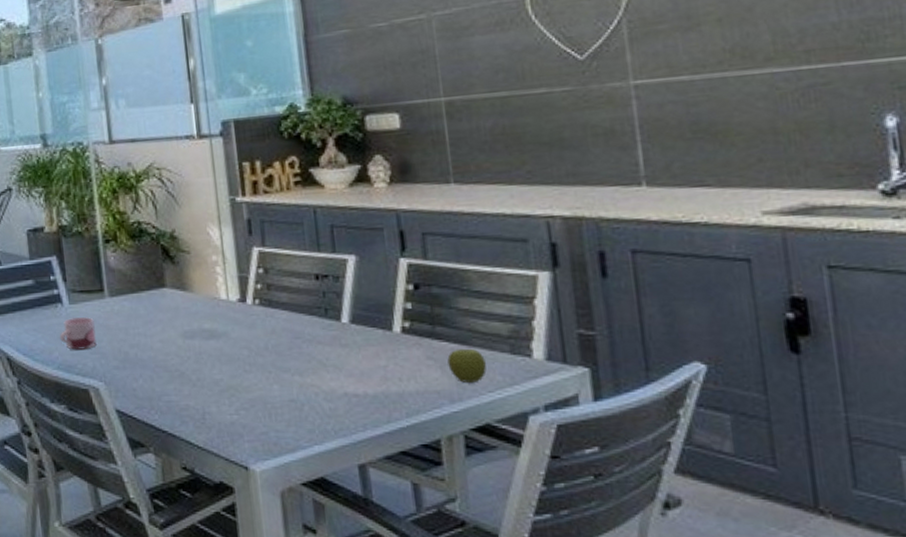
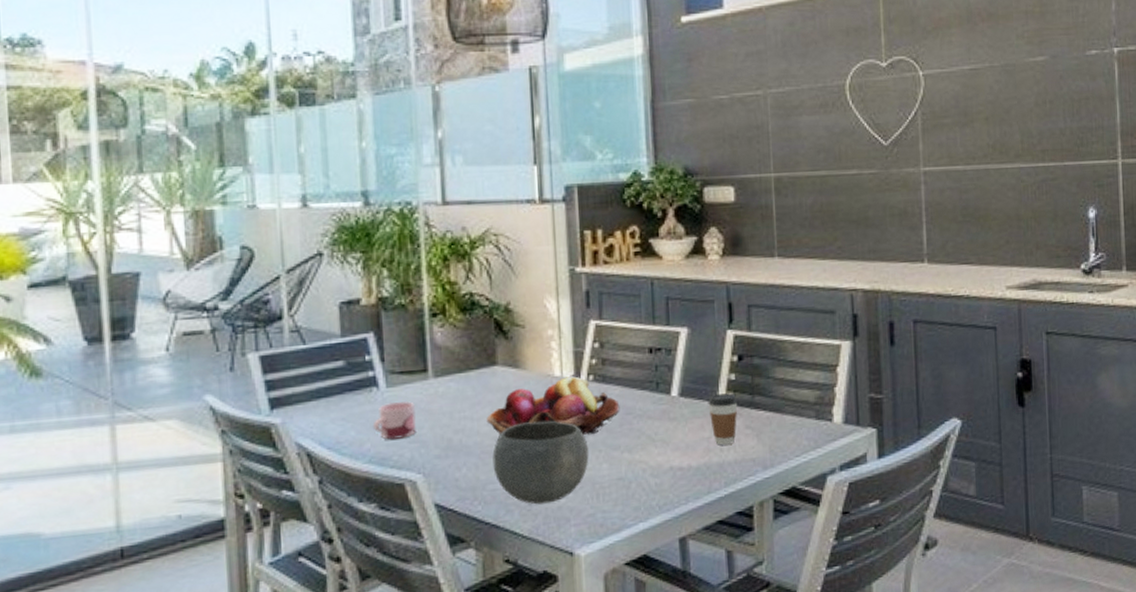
fruit basket: none [158,300,289,357] -> present [486,376,620,436]
bowl: none [166,340,259,419] -> present [492,420,589,505]
coffee cup: none [382,322,417,375] -> present [708,393,738,445]
apple: present [447,348,487,384] -> none [763,416,795,450]

